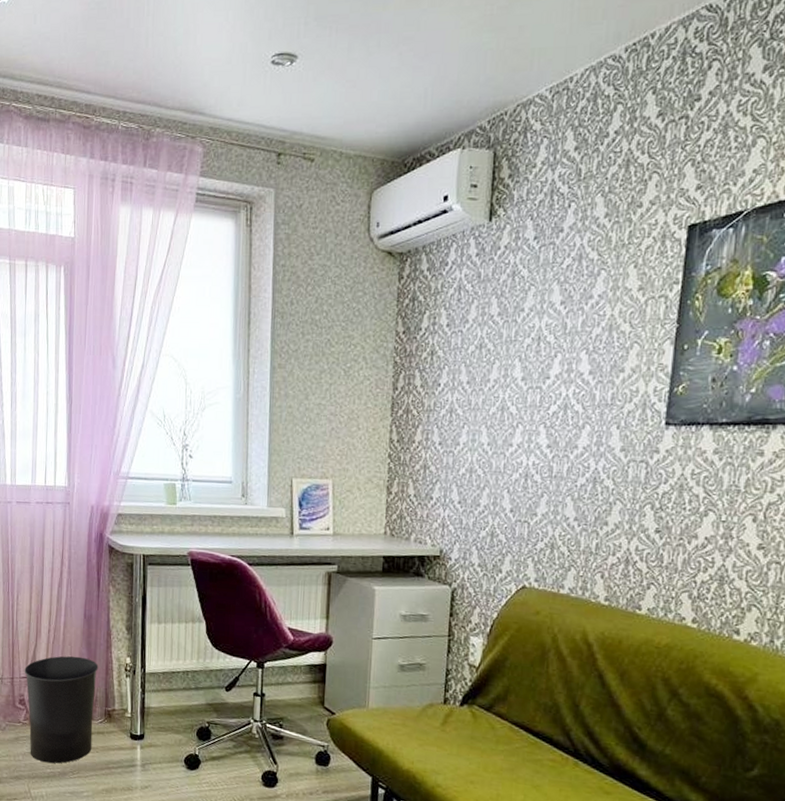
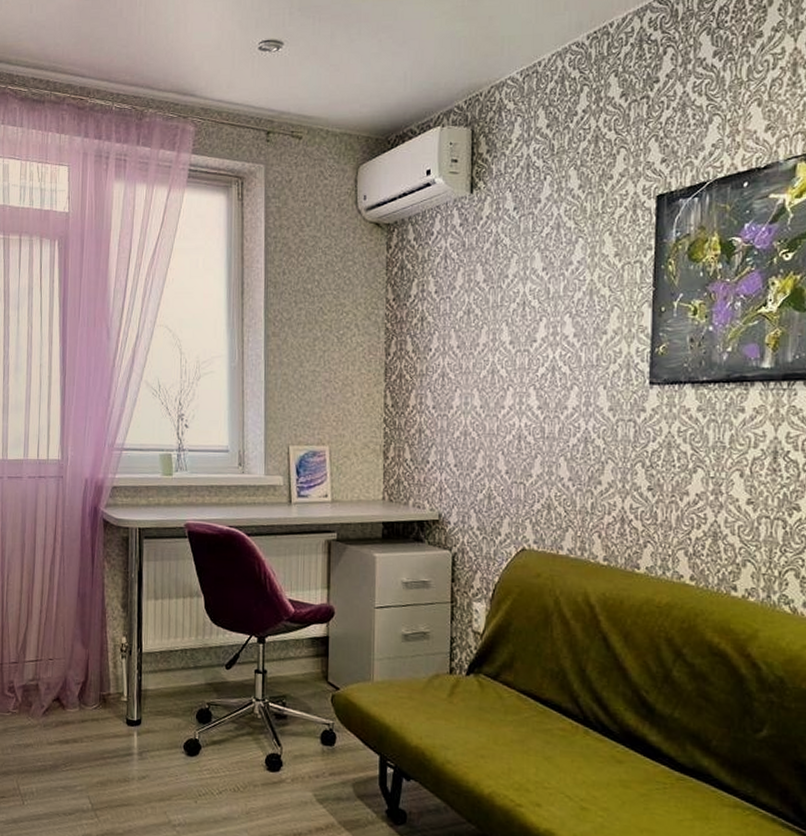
waste bin: present [24,656,99,764] -> none [14,637,93,756]

